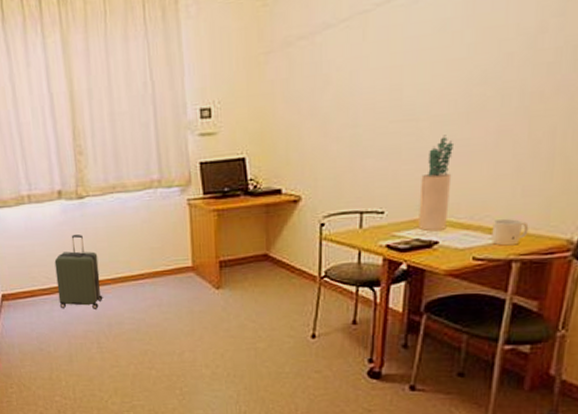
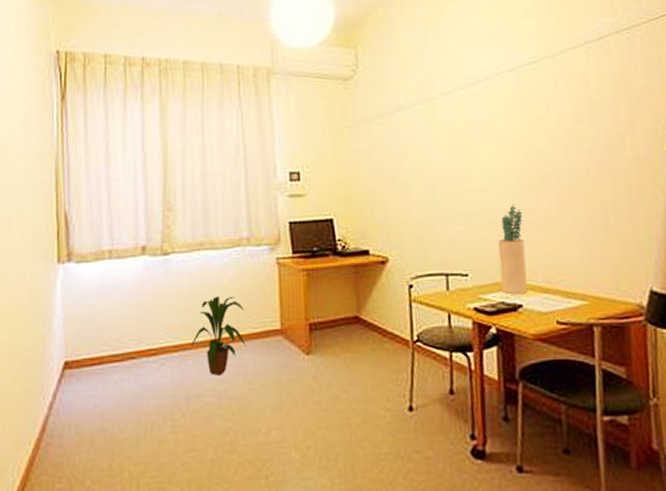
suitcase: present [54,235,103,309] -> none [130,293,182,379]
house plant: none [110,236,160,307] -> present [191,296,246,375]
mug: present [491,219,529,246] -> none [568,283,602,310]

